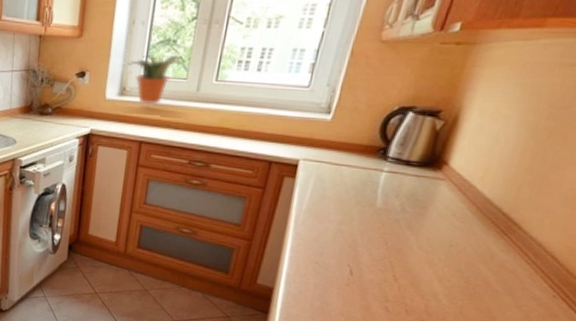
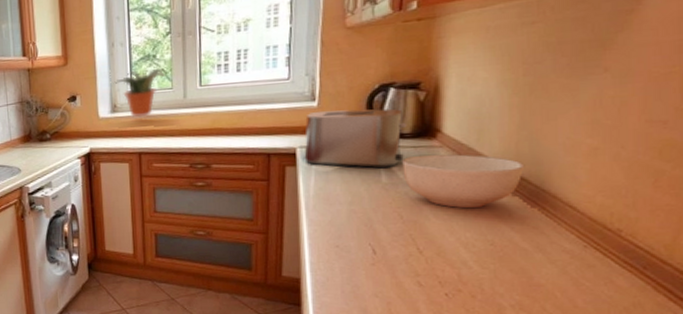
toaster: none [305,125,417,193] -> present [304,108,408,169]
bowl: none [399,184,521,246] -> present [402,153,525,209]

